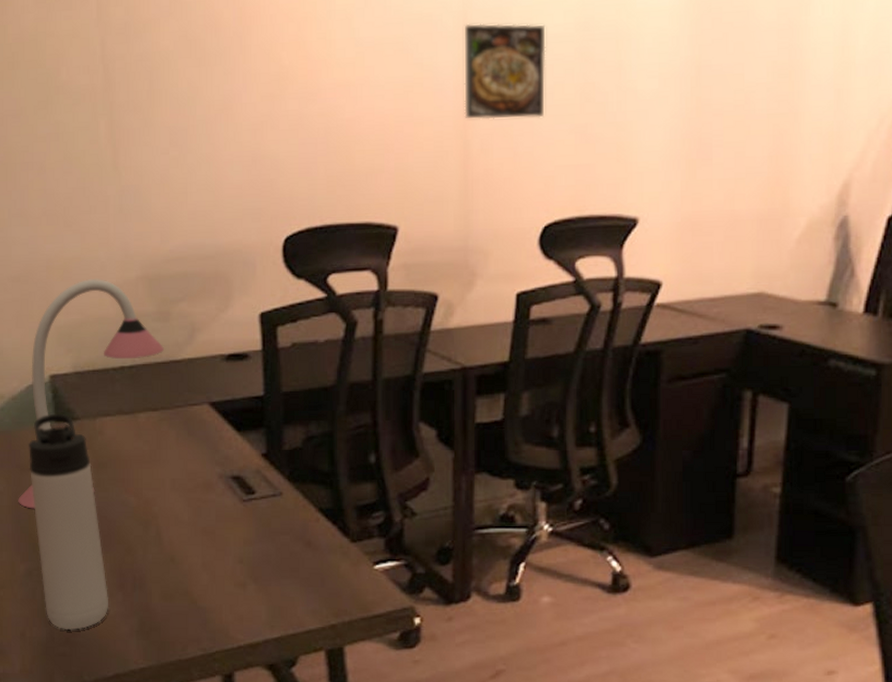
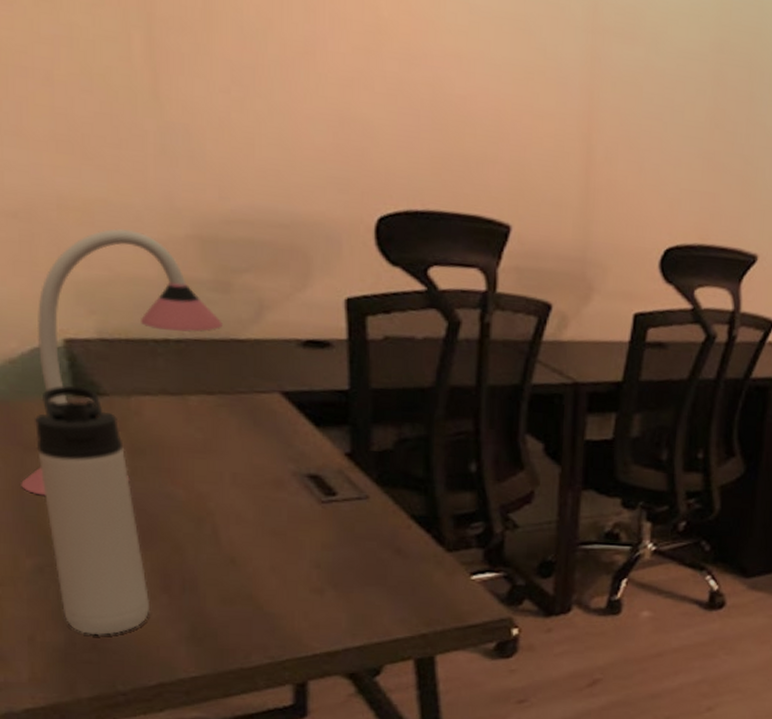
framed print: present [464,23,546,120] -> none [589,17,679,136]

